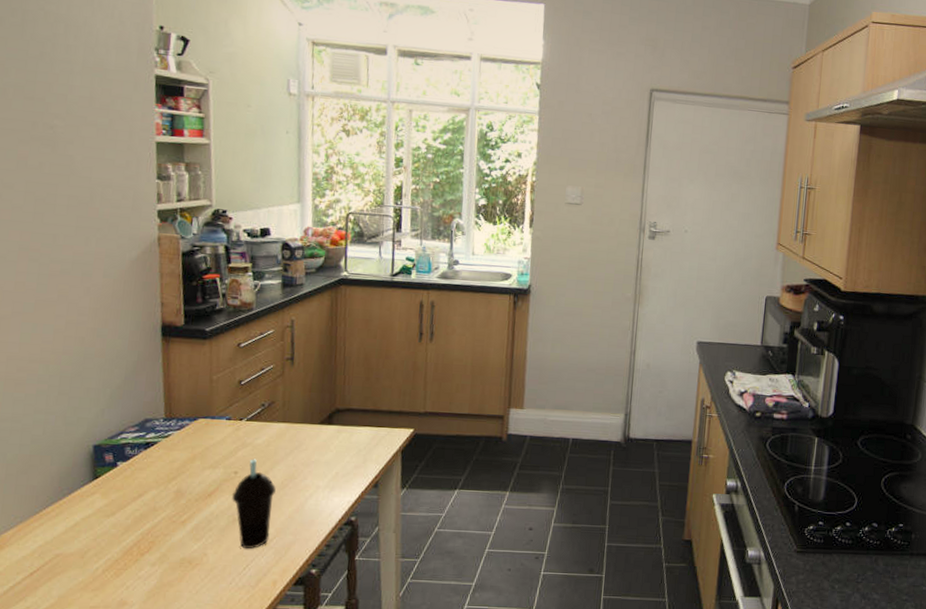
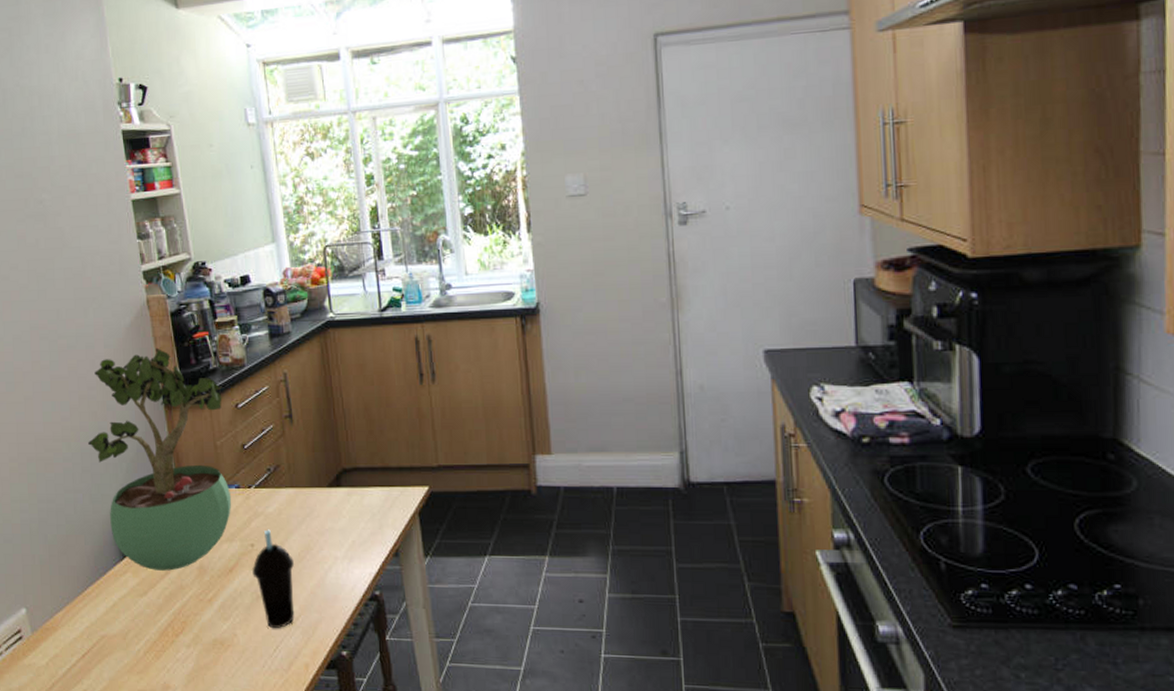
potted plant: none [70,284,226,494] -> present [88,348,232,571]

